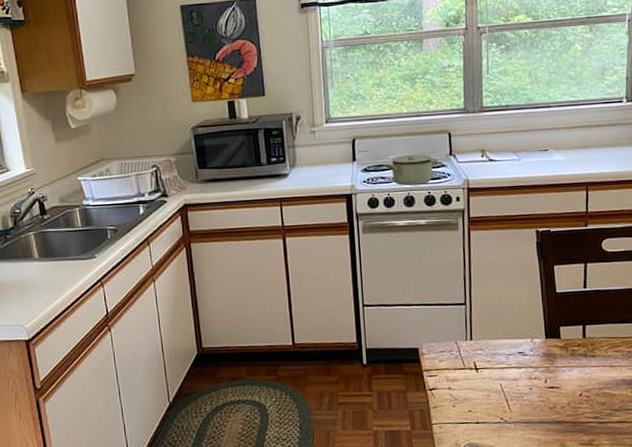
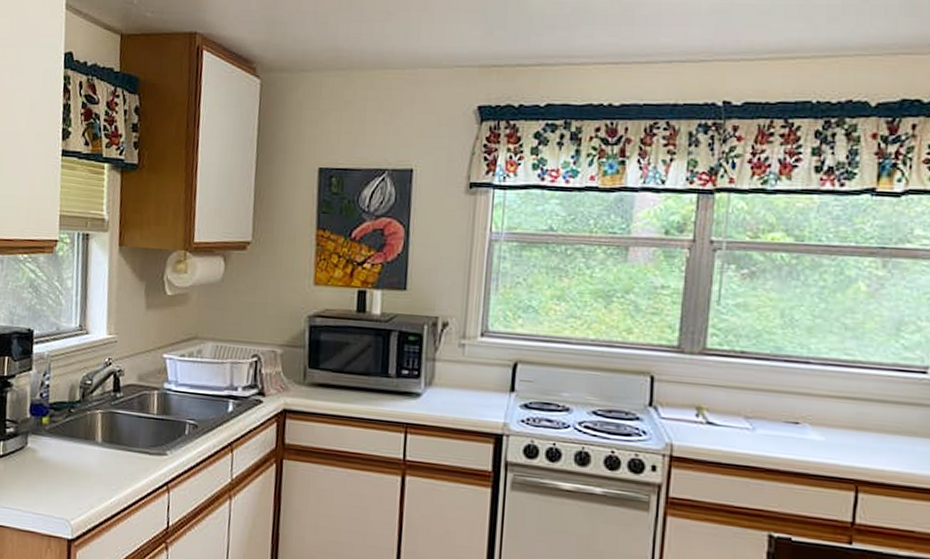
cooking pot: present [386,154,438,187] -> none [556,395,631,441]

